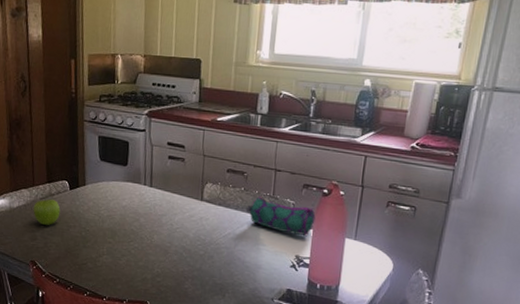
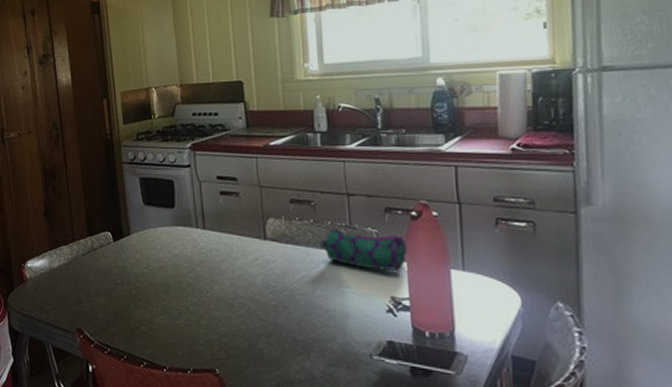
fruit: present [33,199,61,226] -> none [75,254,105,286]

